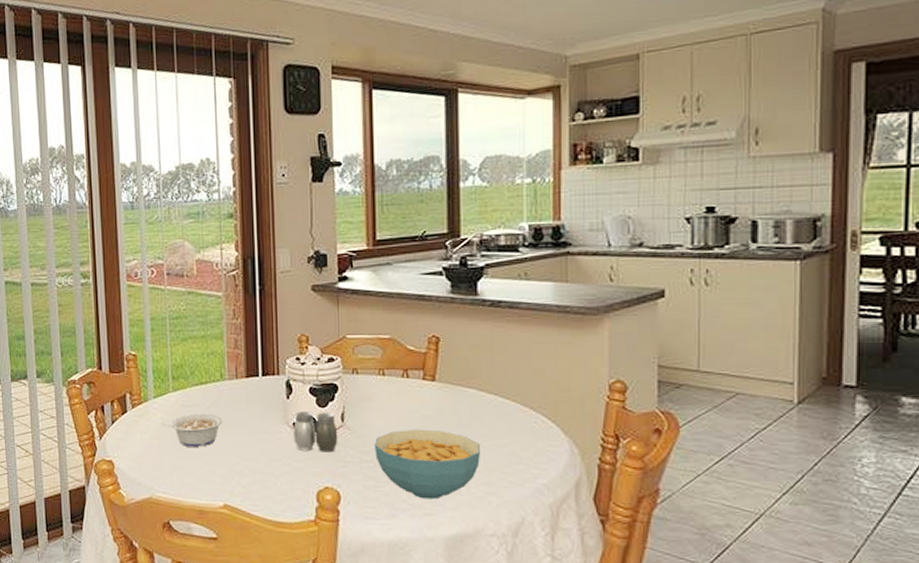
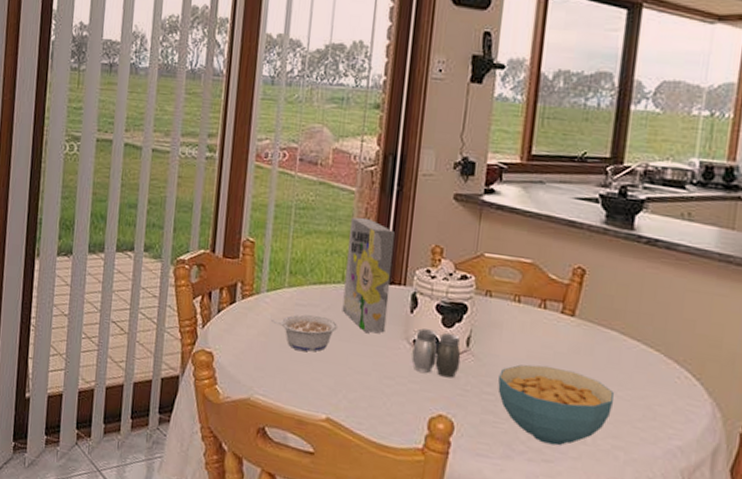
cereal box: none [222,318,266,422] -> present [342,217,395,333]

